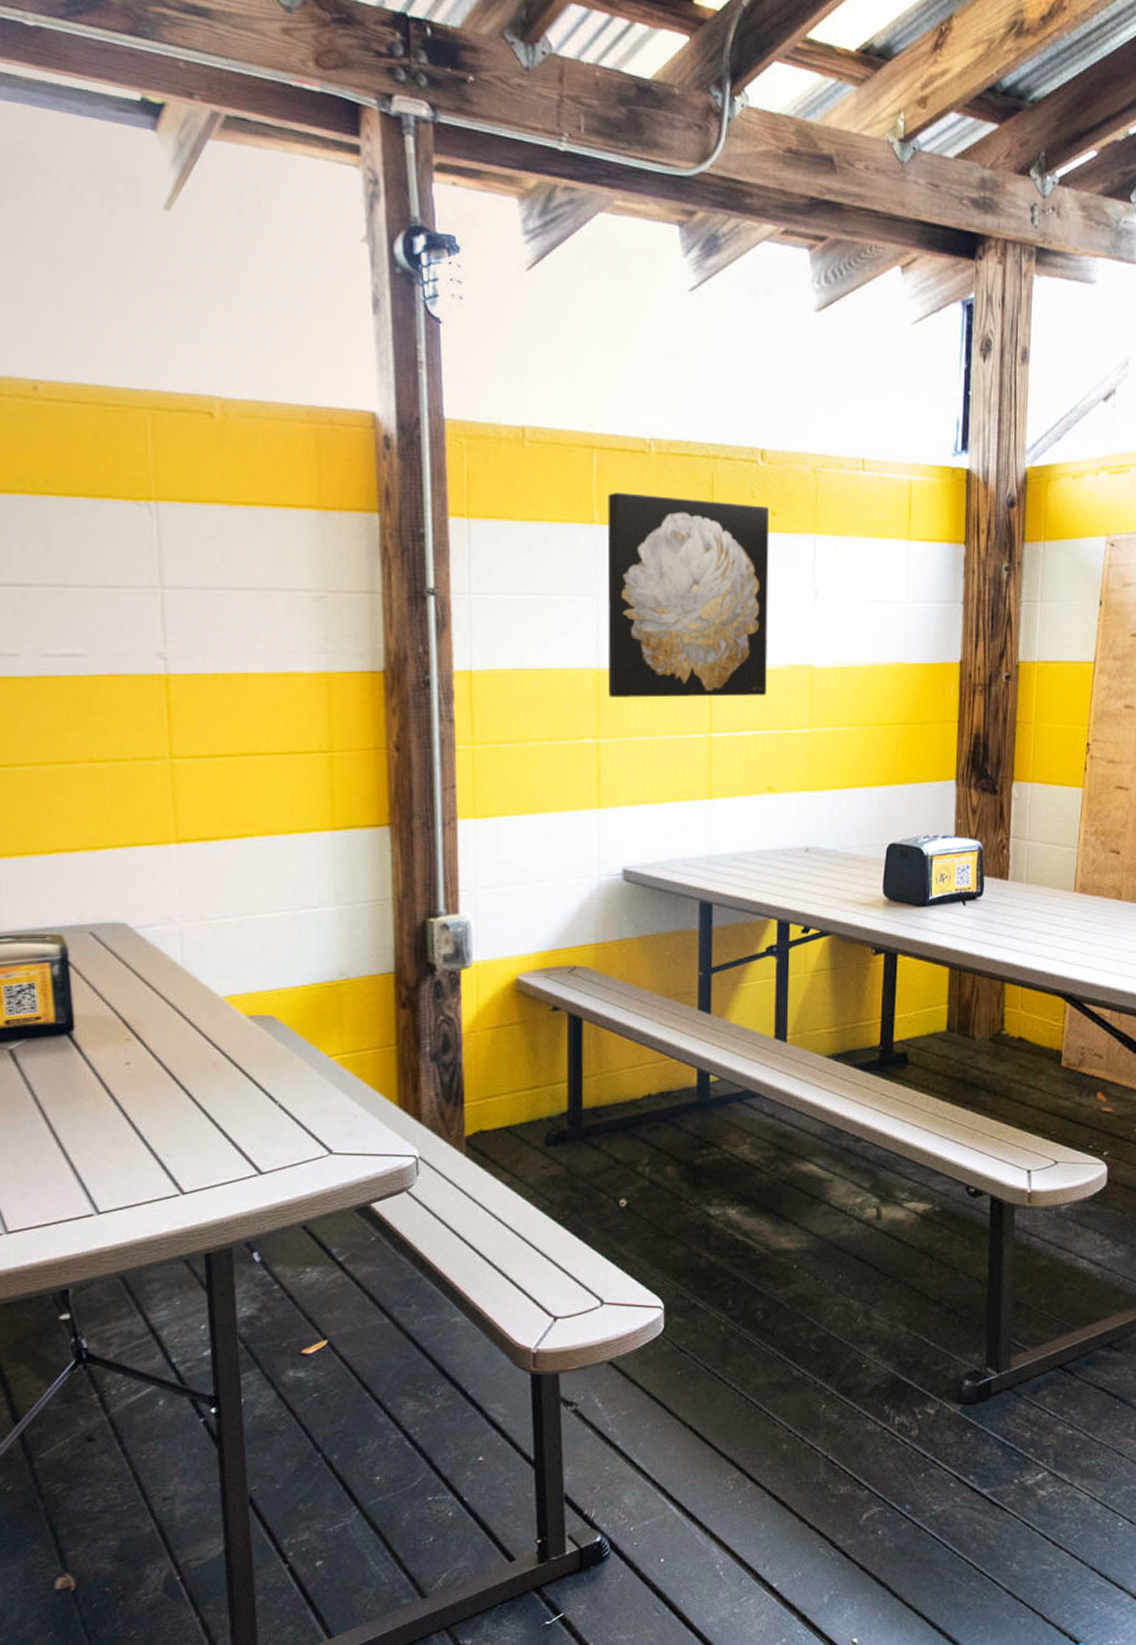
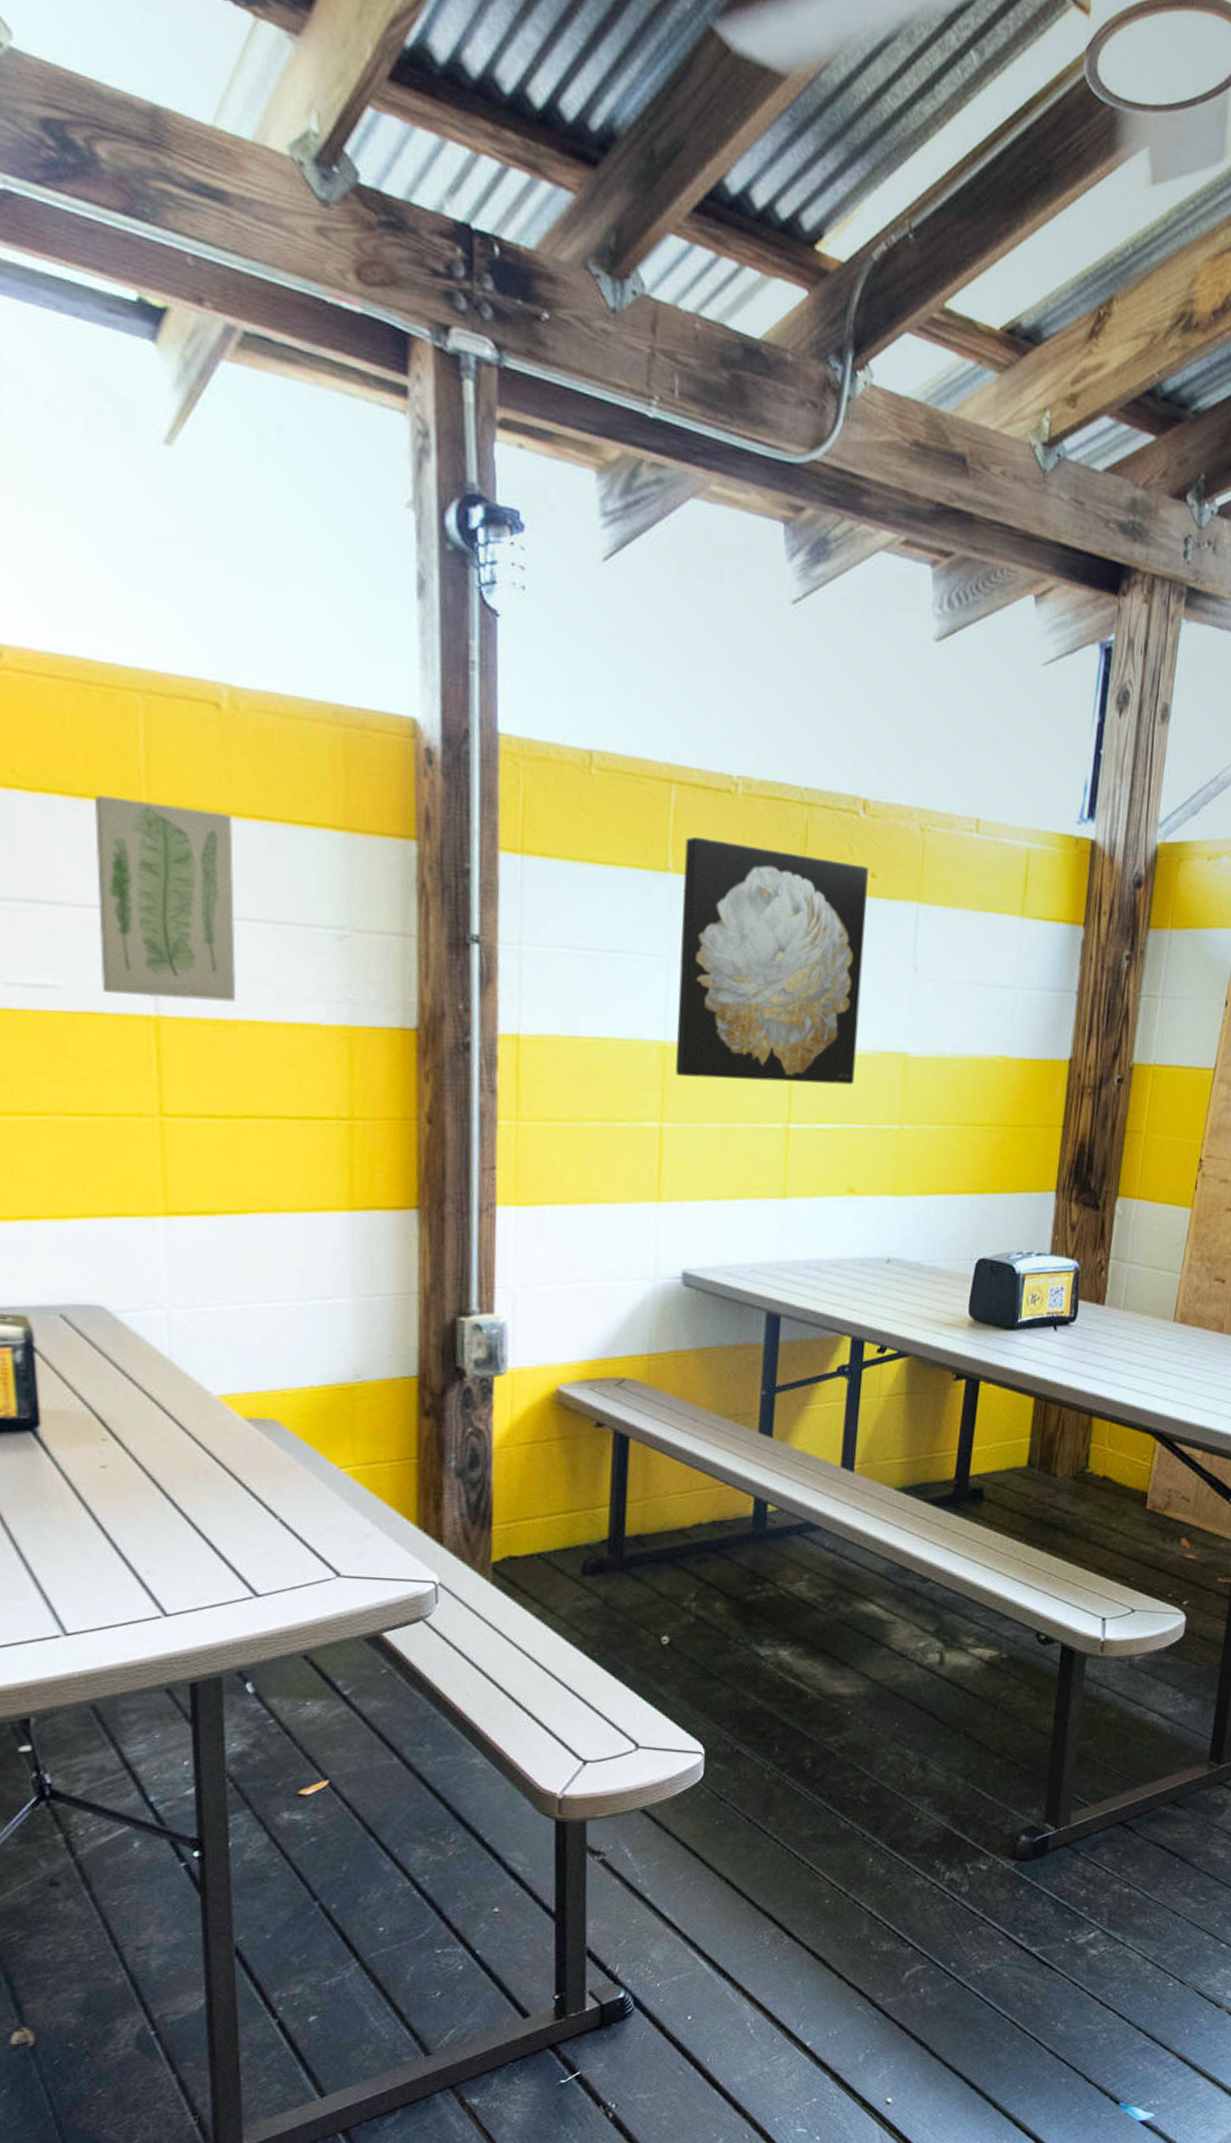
wall art: none [113,495,232,659] -> present [95,795,237,1002]

